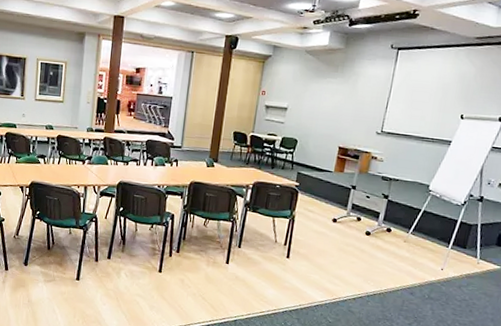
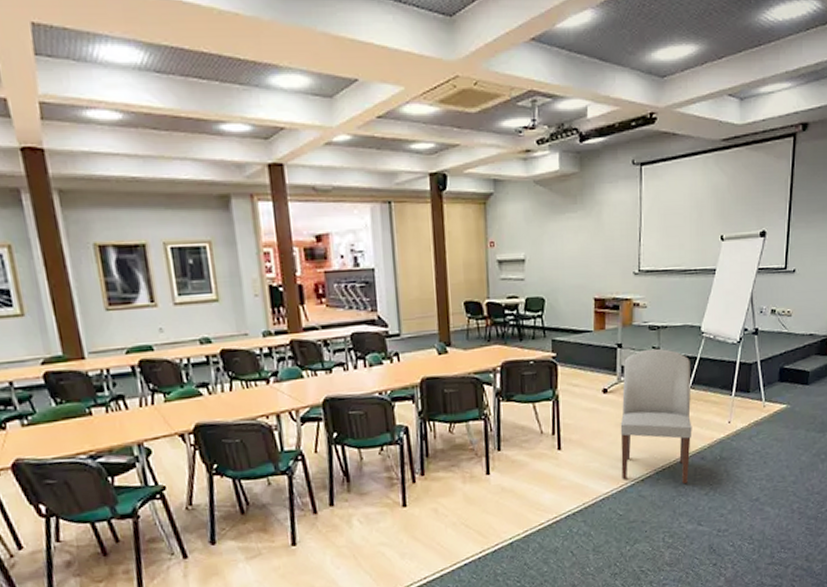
chair: none [336,194,415,312] -> present [620,348,692,485]

